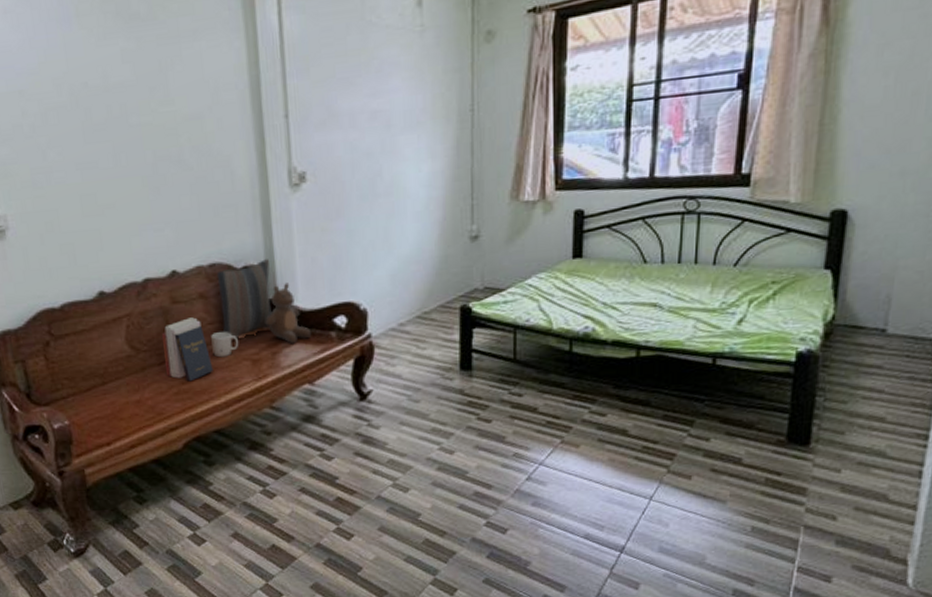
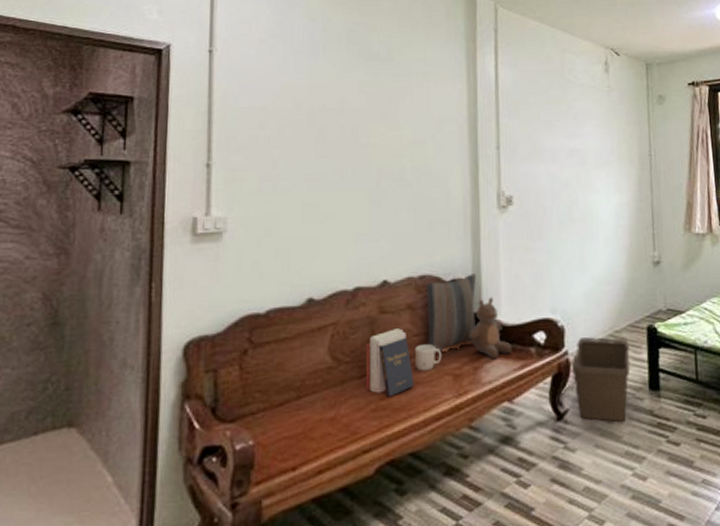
bicycle basket: none [375,319,440,401] -> present [572,337,630,422]

